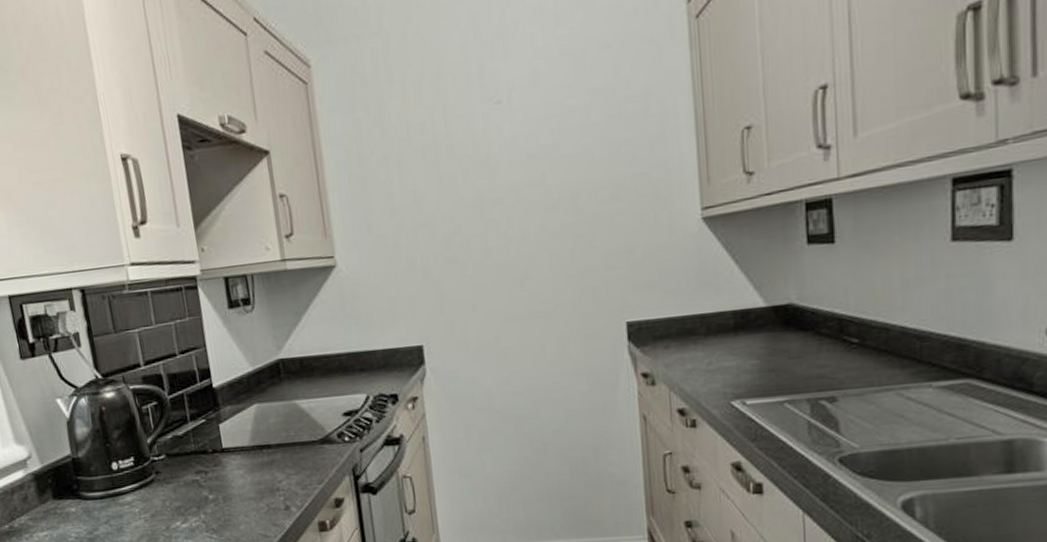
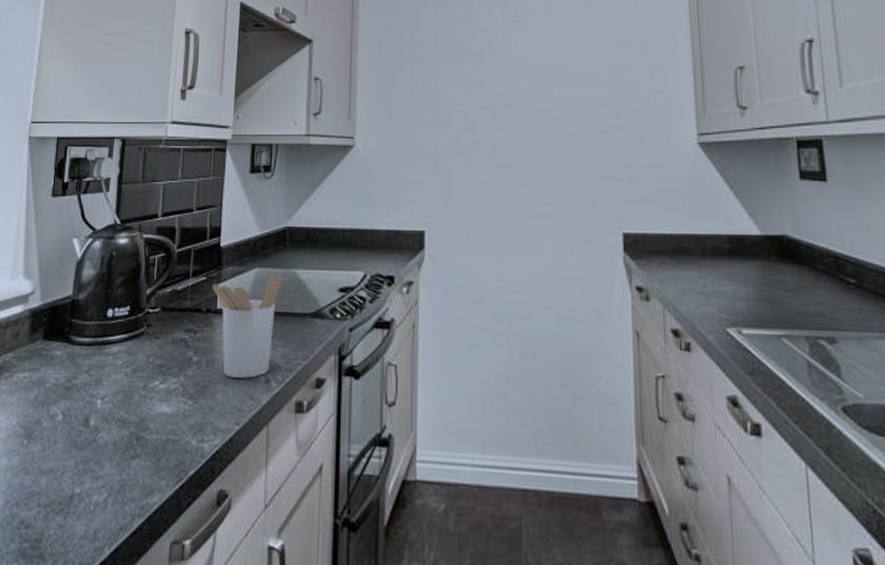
utensil holder: none [214,407,287,509] -> present [213,274,282,378]

